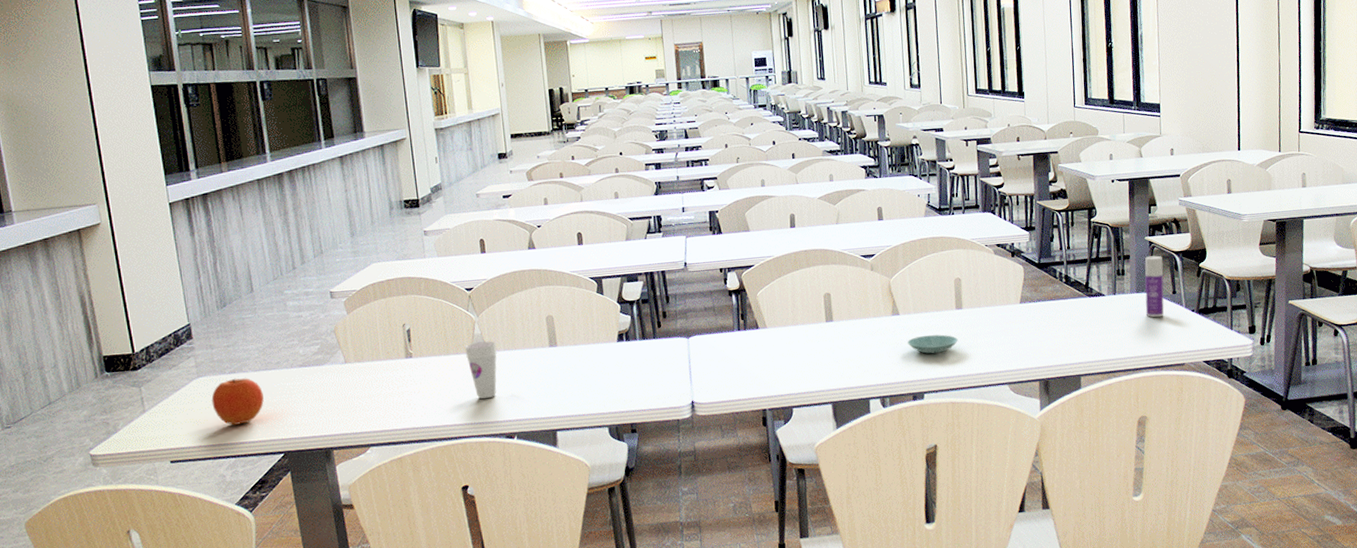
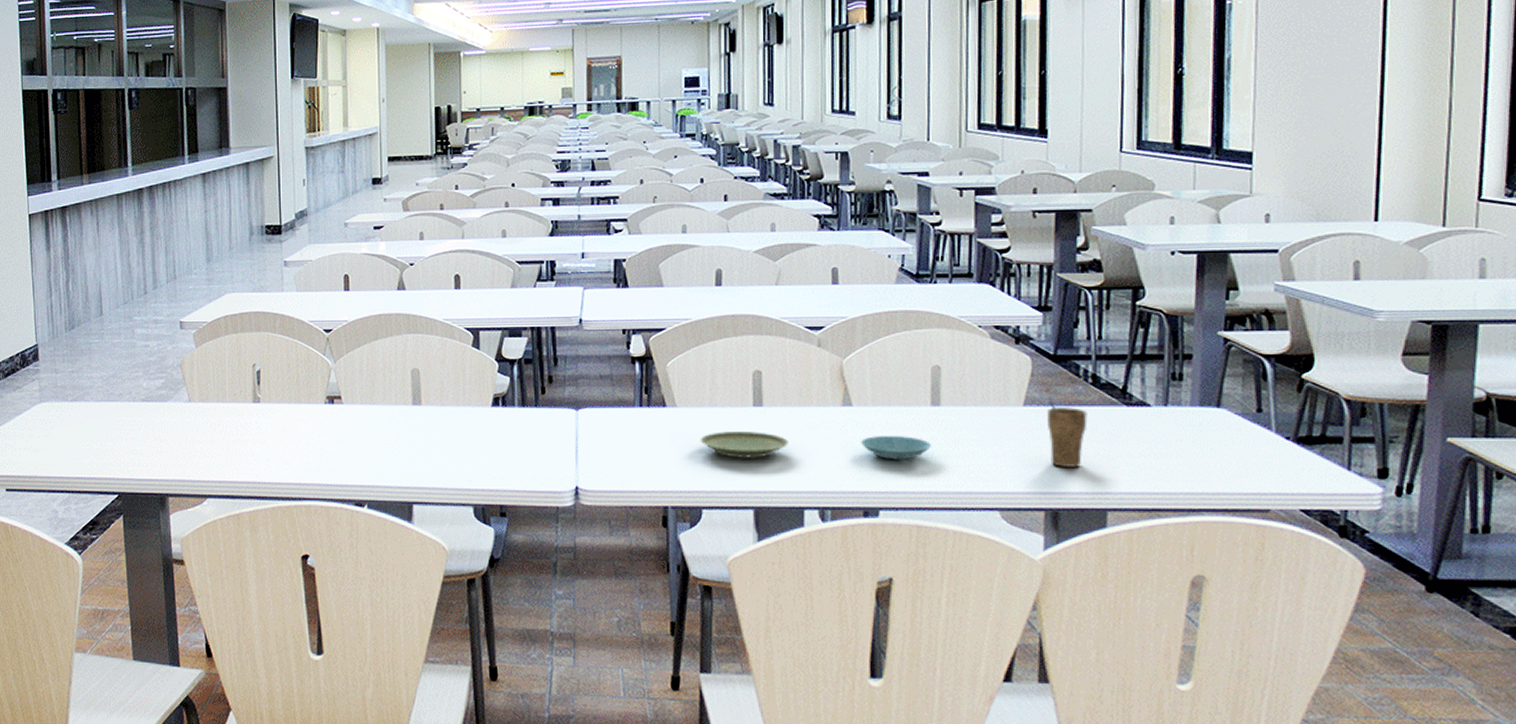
fruit: present [211,378,264,425] -> none [51,408,103,458]
cup: present [464,341,497,399] -> none [317,392,353,458]
plate: none [787,342,854,365] -> present [700,431,788,458]
cup: none [1036,295,1064,348] -> present [1047,397,1088,469]
bottle: present [1144,255,1164,318] -> none [1212,358,1245,443]

